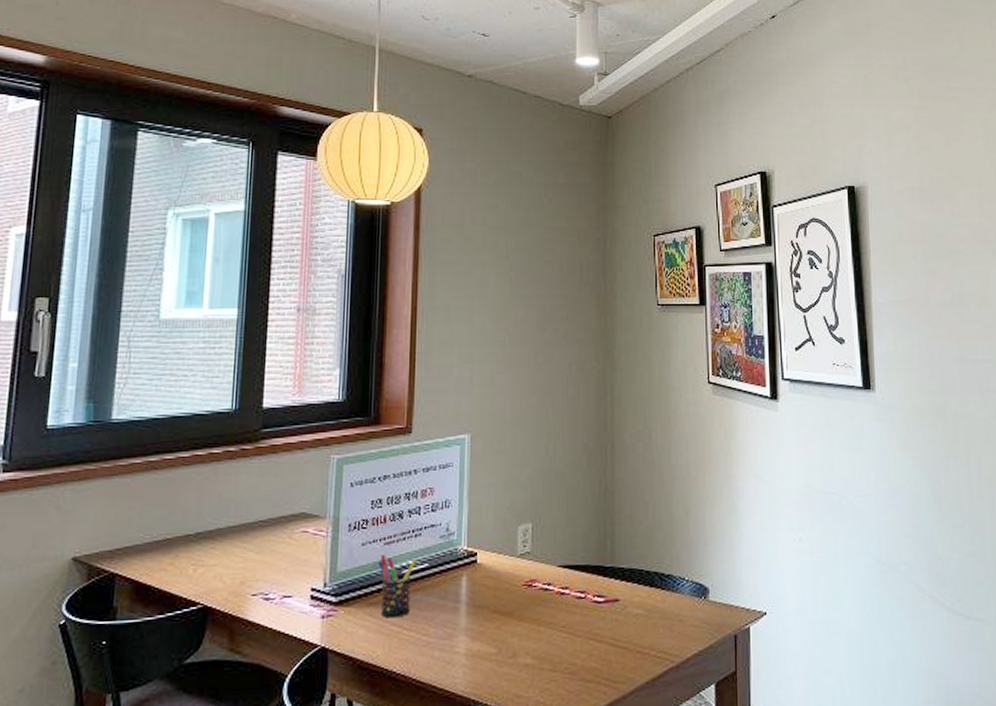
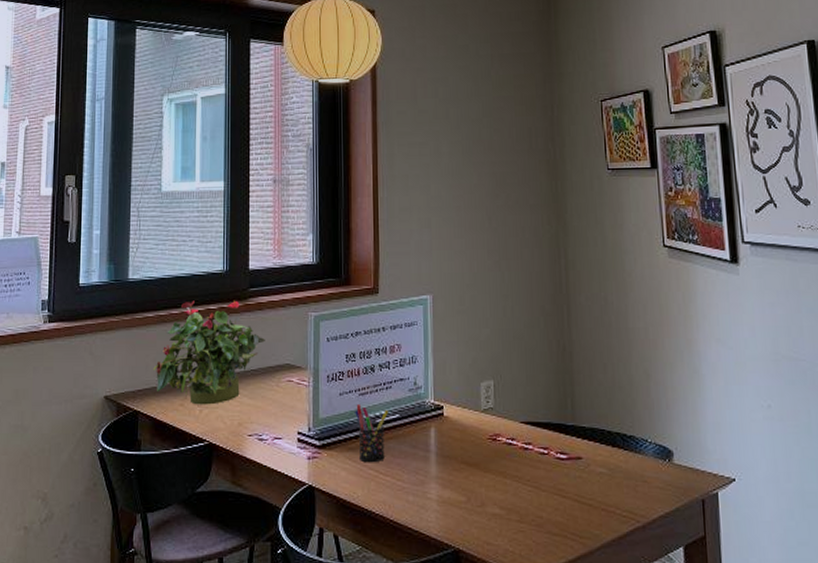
potted plant: none [138,442,278,563] -> present [153,300,265,405]

